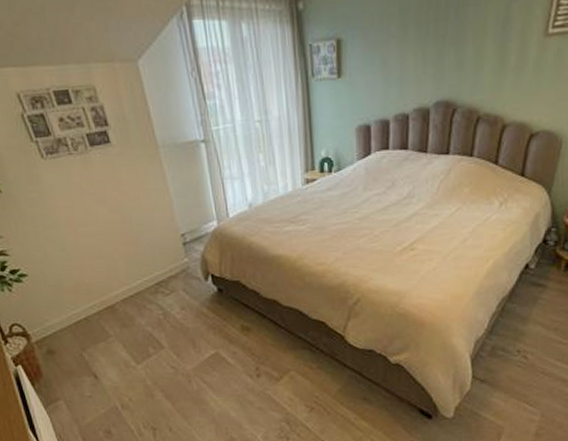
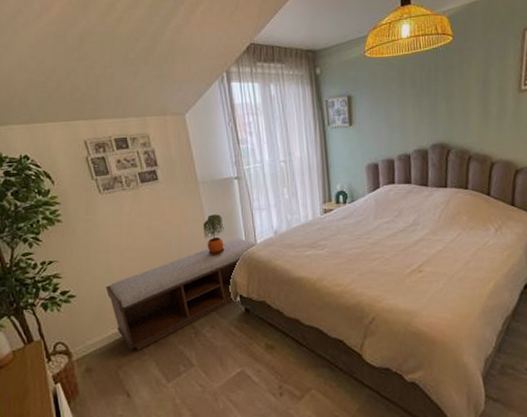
bench: none [60,212,230,333] -> present [106,238,257,351]
potted plant: none [166,184,192,231] -> present [203,214,224,256]

